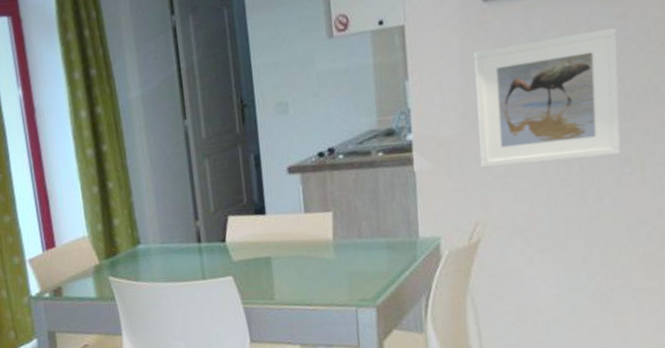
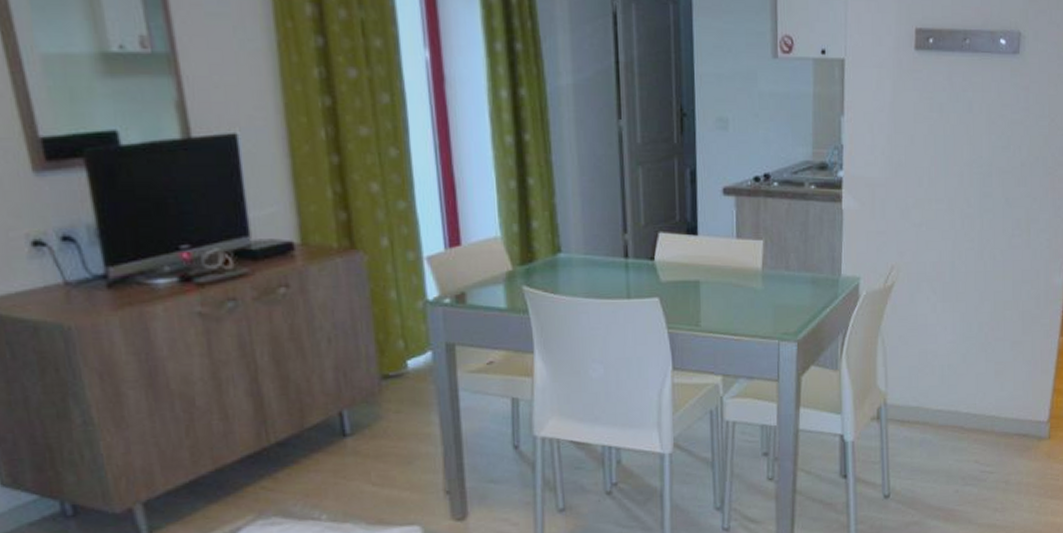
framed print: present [474,27,621,168] -> none [900,97,1020,217]

